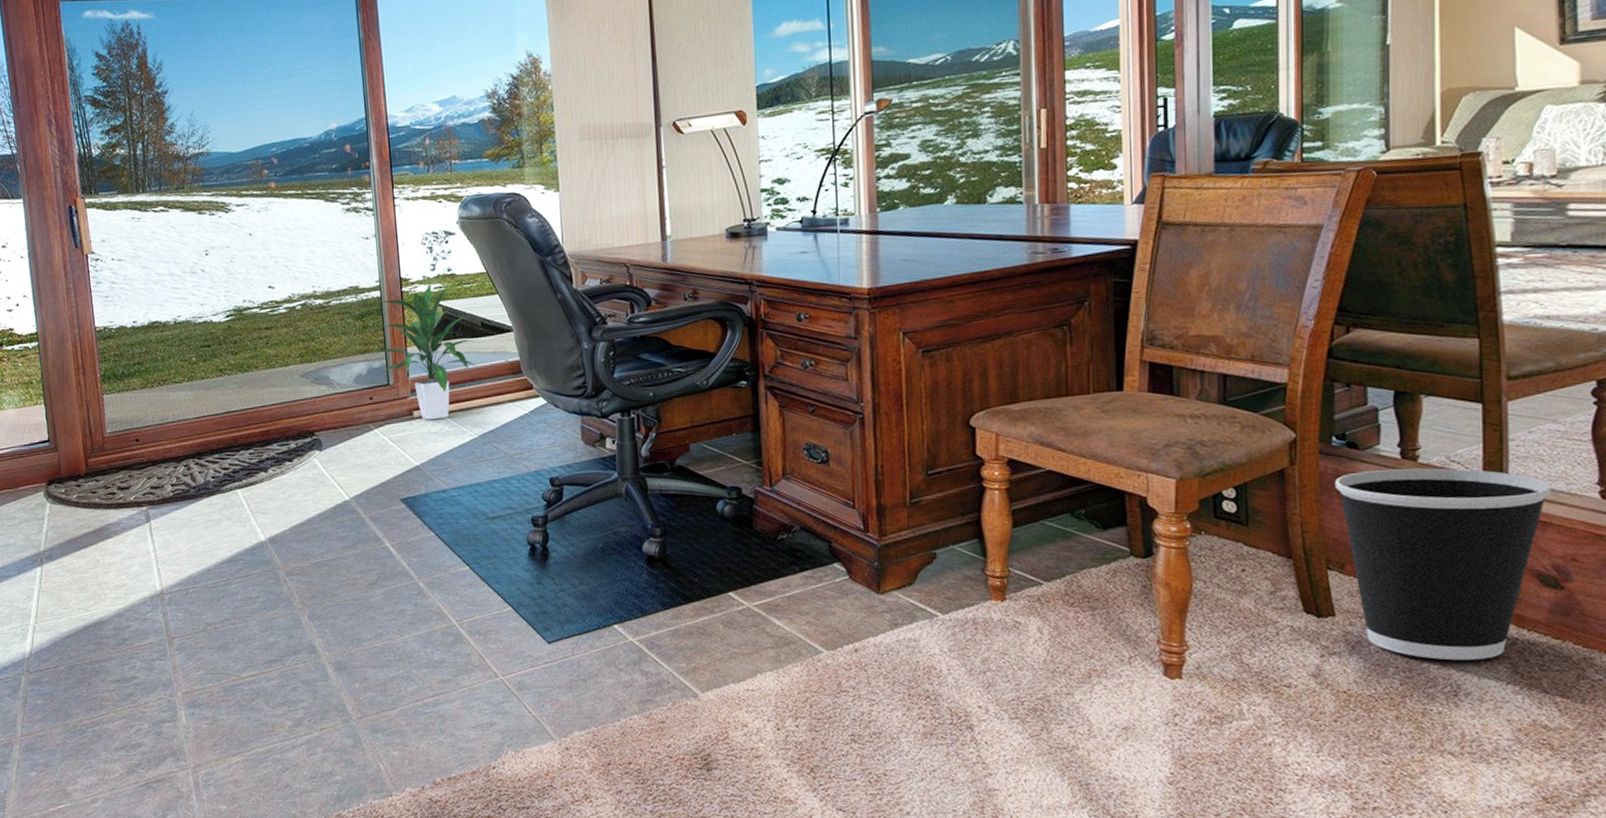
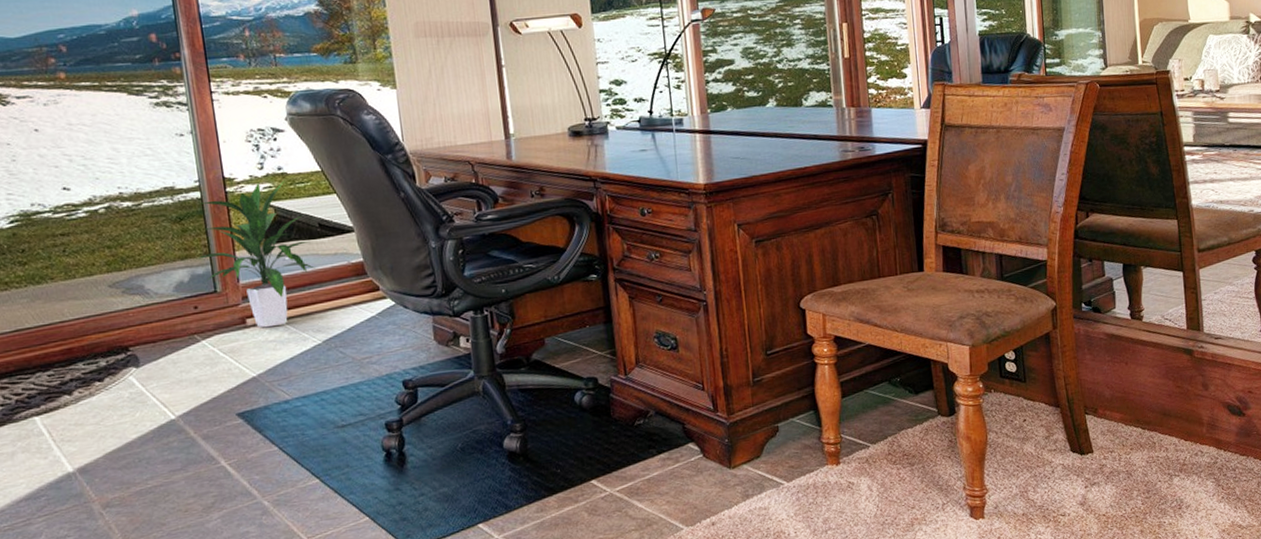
wastebasket: present [1334,468,1551,661] -> none [1086,325,1232,481]

